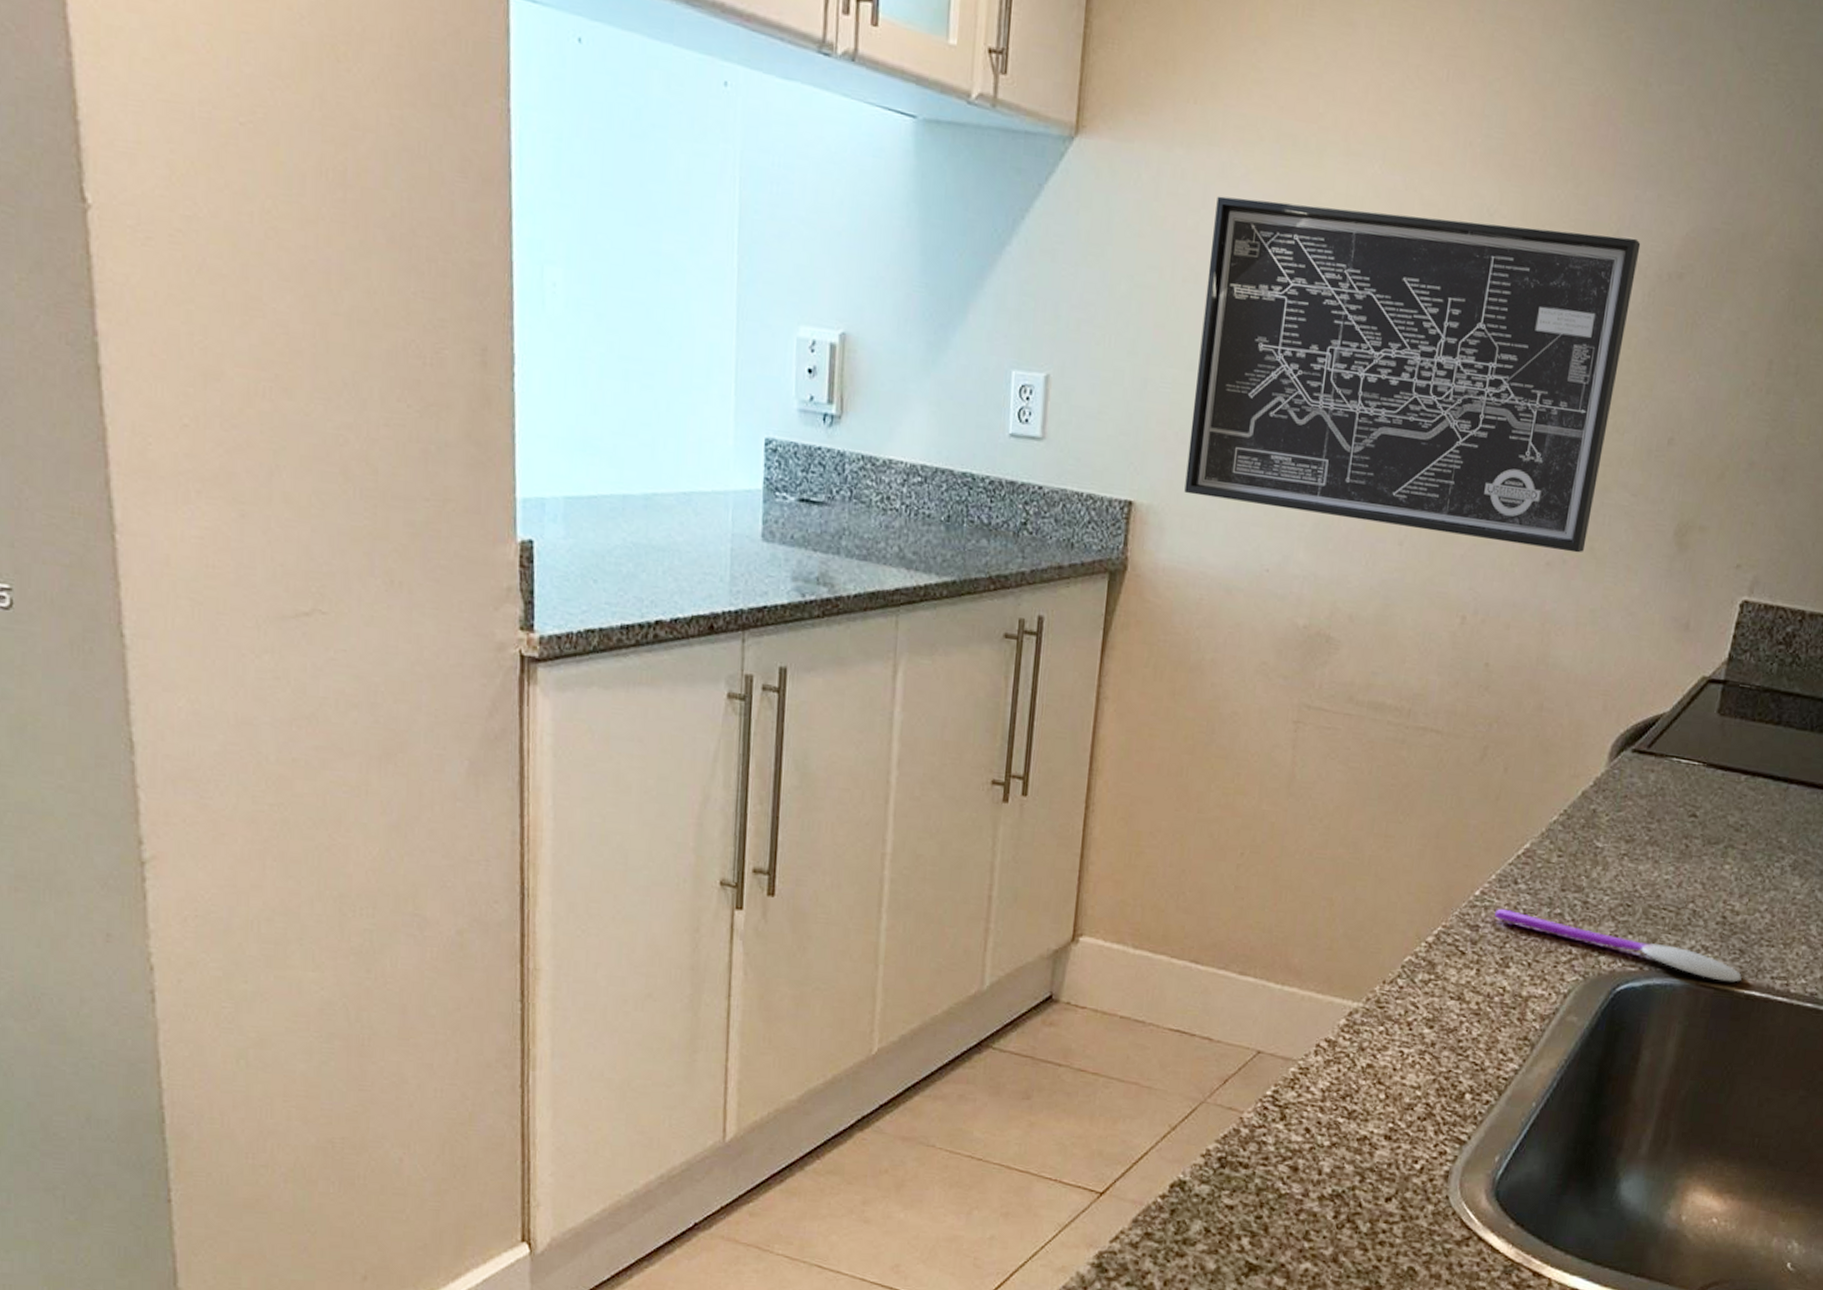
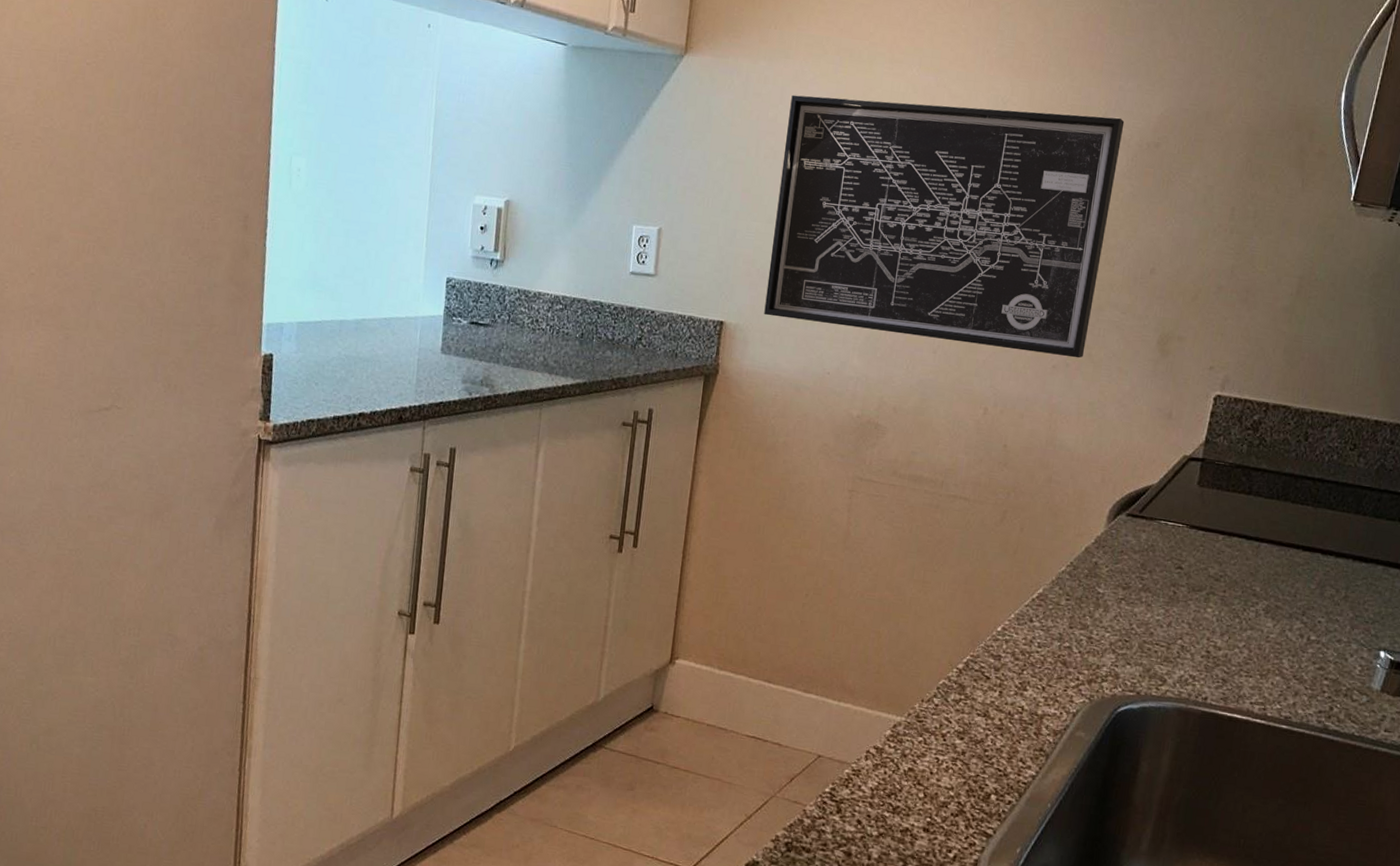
spoon: present [1495,908,1742,982] -> none [1014,642,1225,706]

